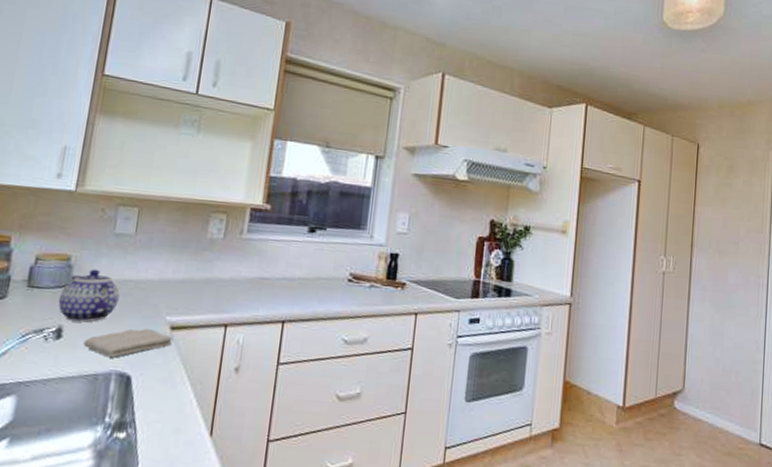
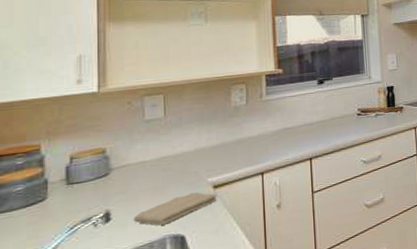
teapot: present [58,269,120,323] -> none [101,154,160,205]

